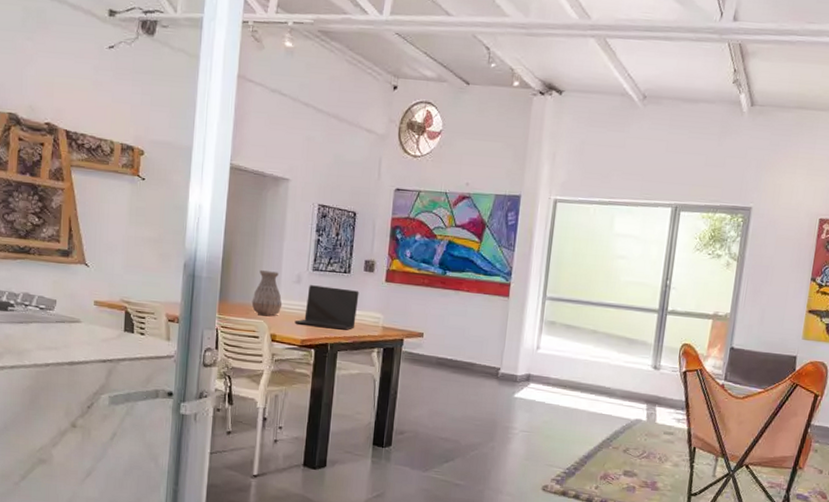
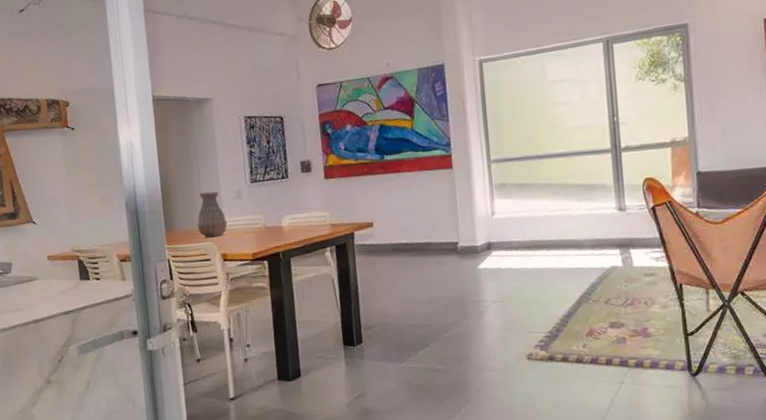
laptop: present [294,285,359,330] -> none [242,193,303,239]

